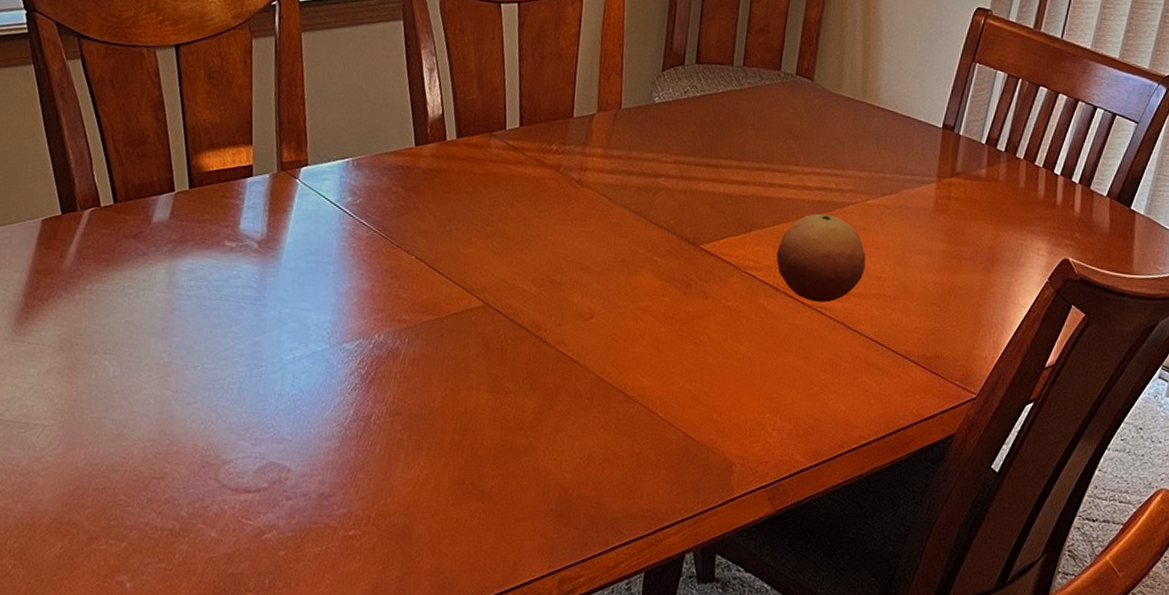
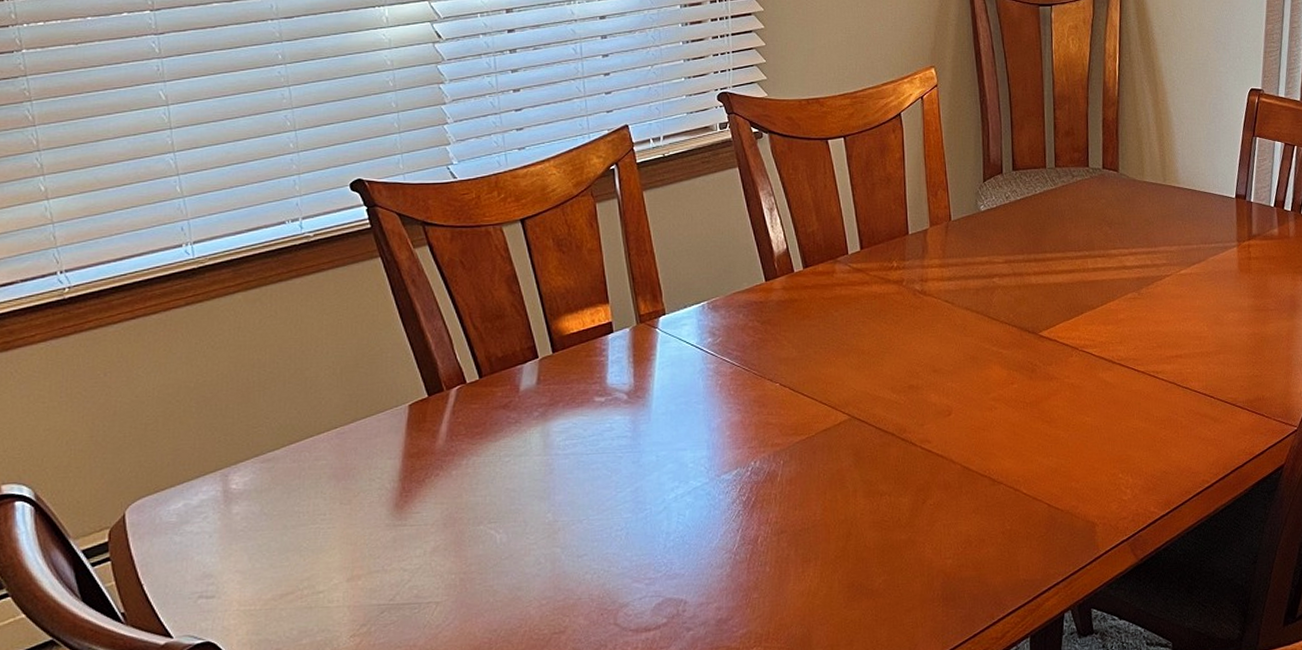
fruit: present [776,213,866,303] -> none [1107,288,1187,368]

